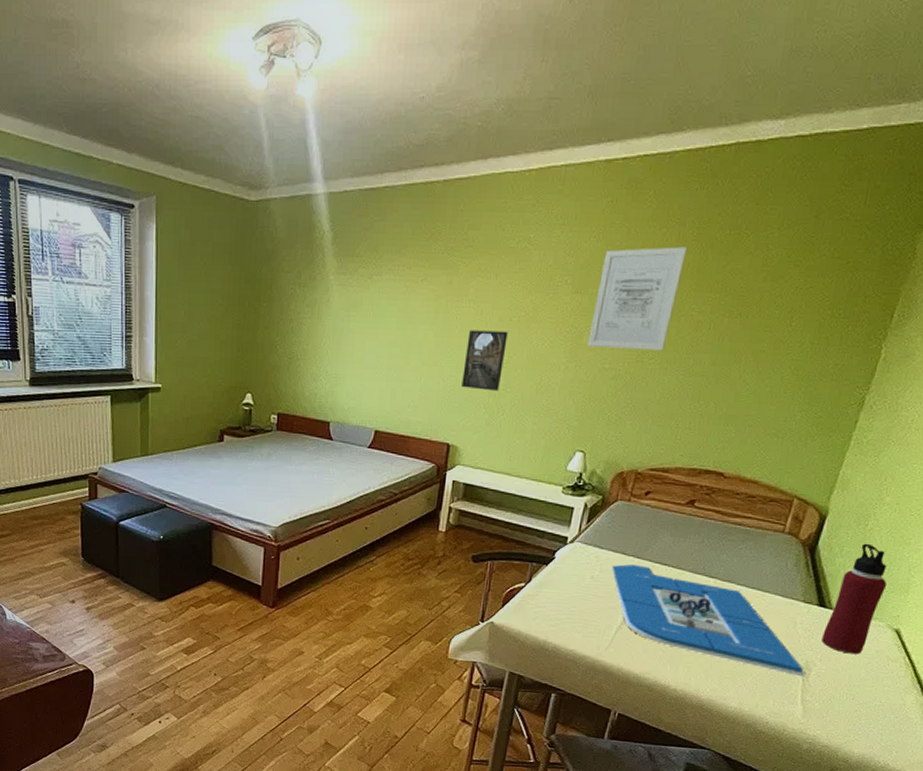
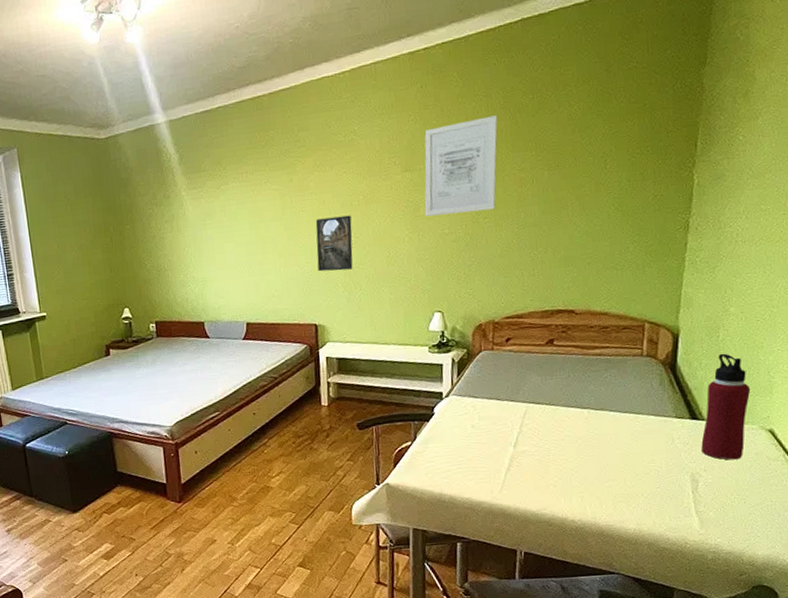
board game: present [612,564,805,677] -> none [489,407,693,490]

